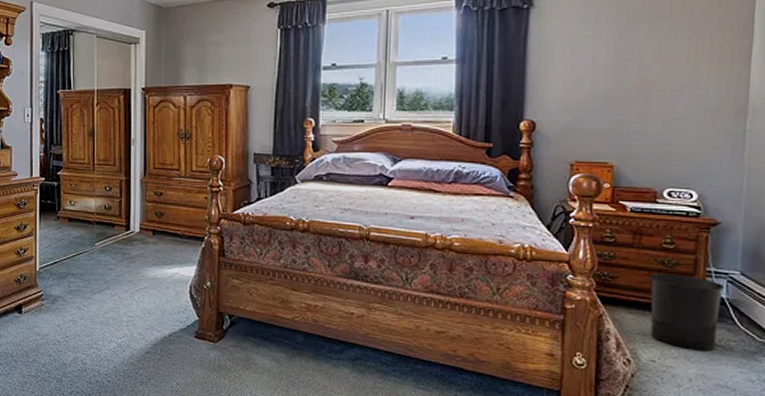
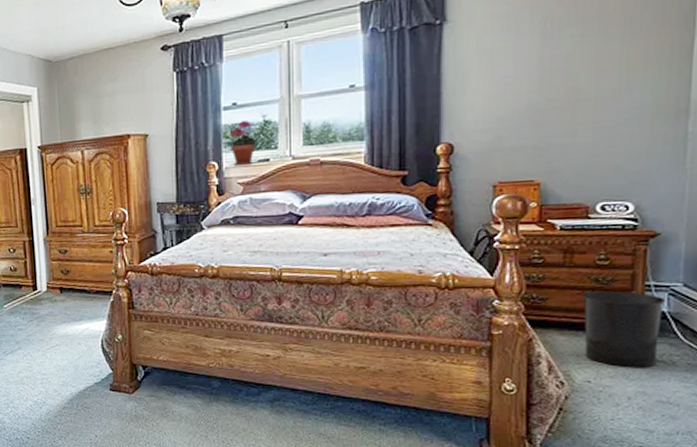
potted plant: none [325,82,355,125] -> present [227,121,259,167]

